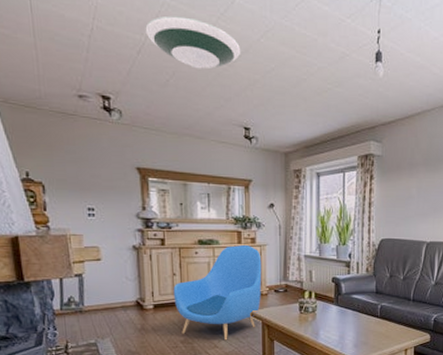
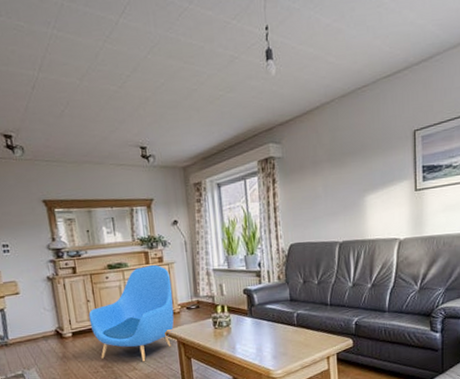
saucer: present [145,15,241,69] -> none [36,45,130,96]

